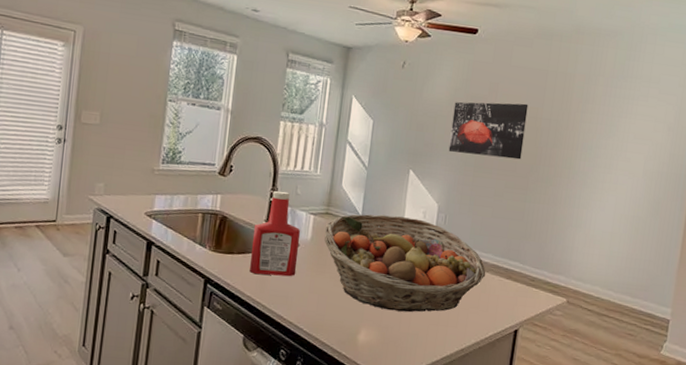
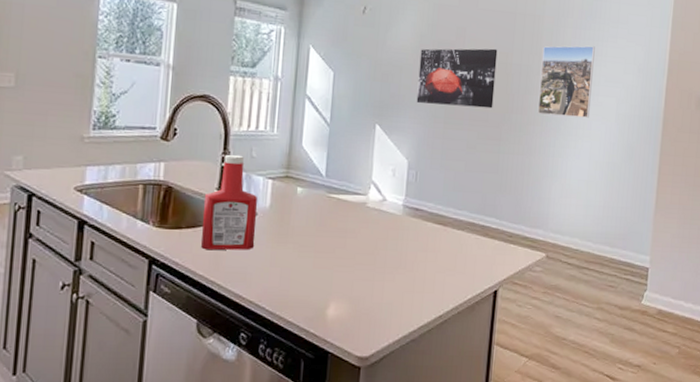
fruit basket: present [324,214,486,313] -> none [284,175,462,281]
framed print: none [564,102,625,173] -> present [537,45,595,118]

